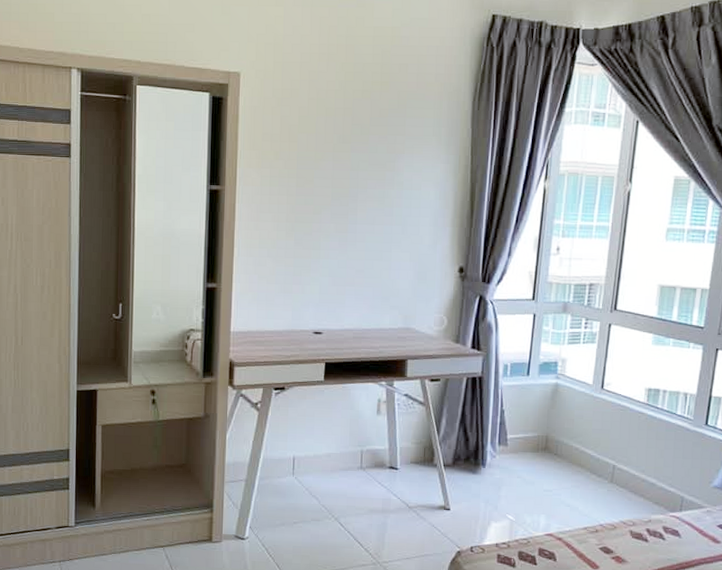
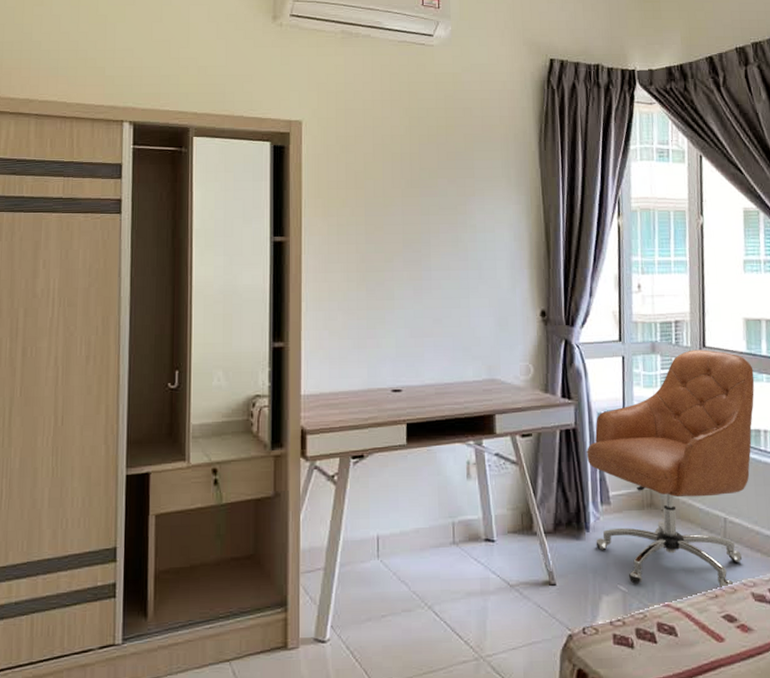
chair: none [489,312,661,525] -> present [586,349,755,589]

